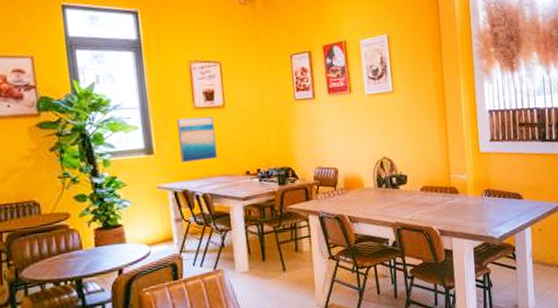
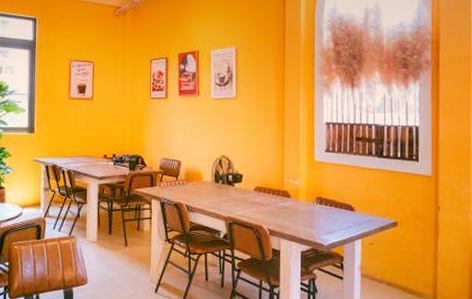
wall art: present [176,117,217,163] -> none [54,105,83,143]

